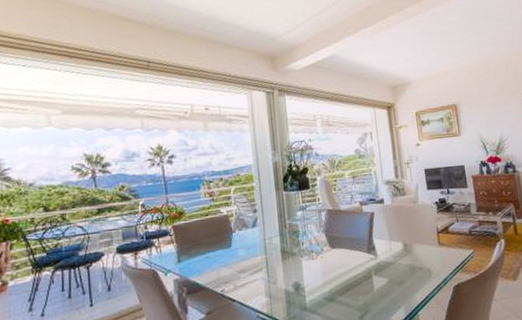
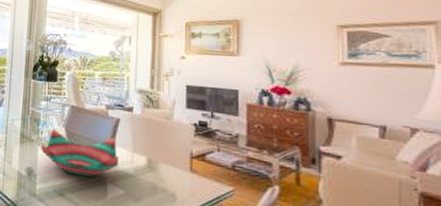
decorative bowl: none [303,231,380,278] -> present [40,129,120,177]

